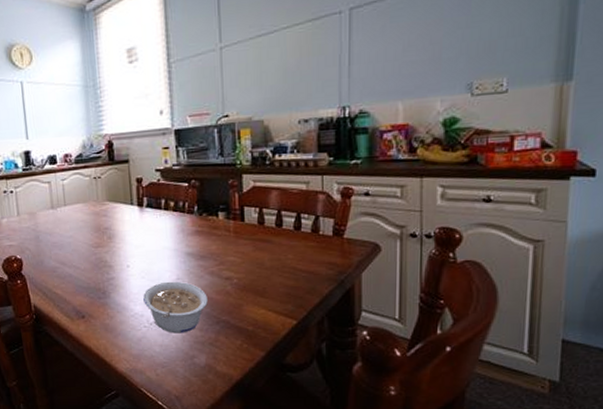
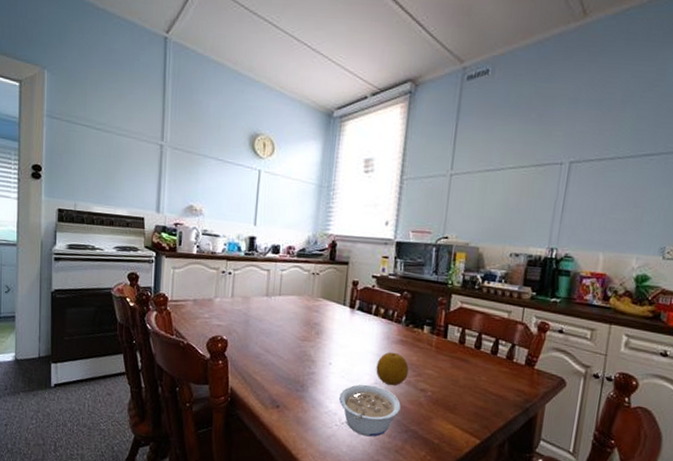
fruit: none [175,244,210,279] -> present [376,352,409,386]

